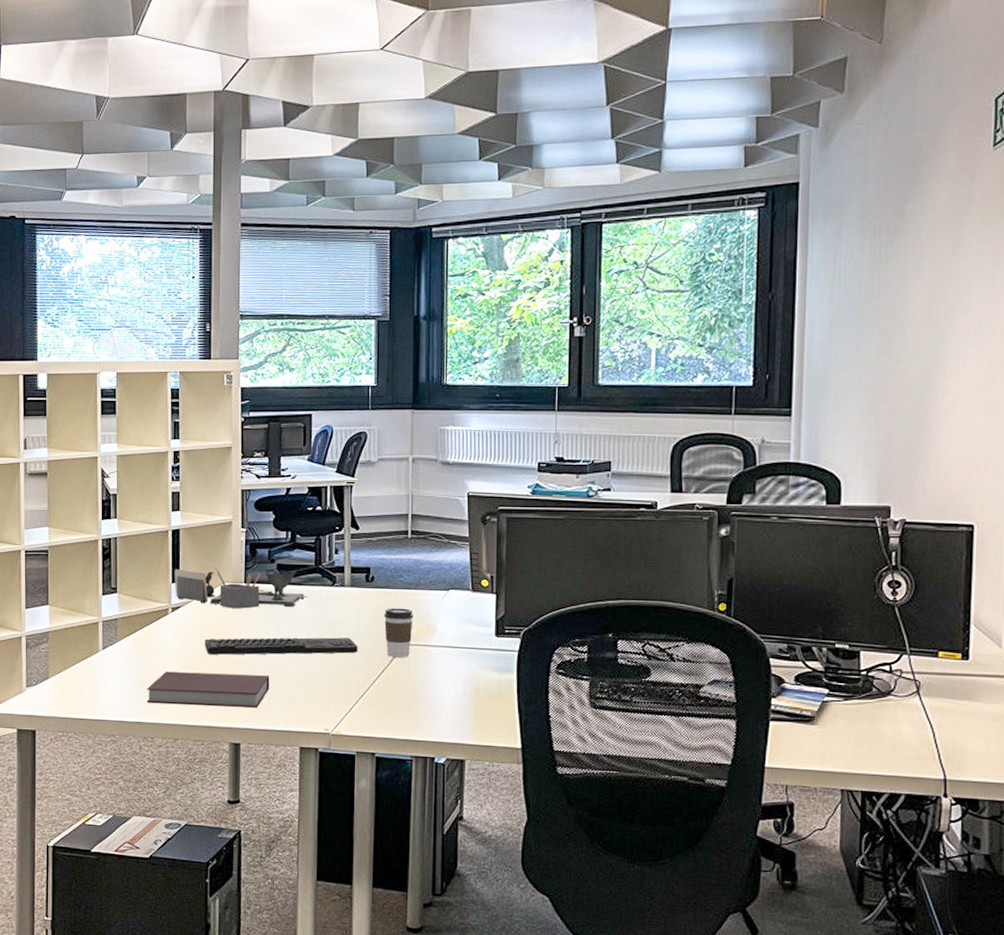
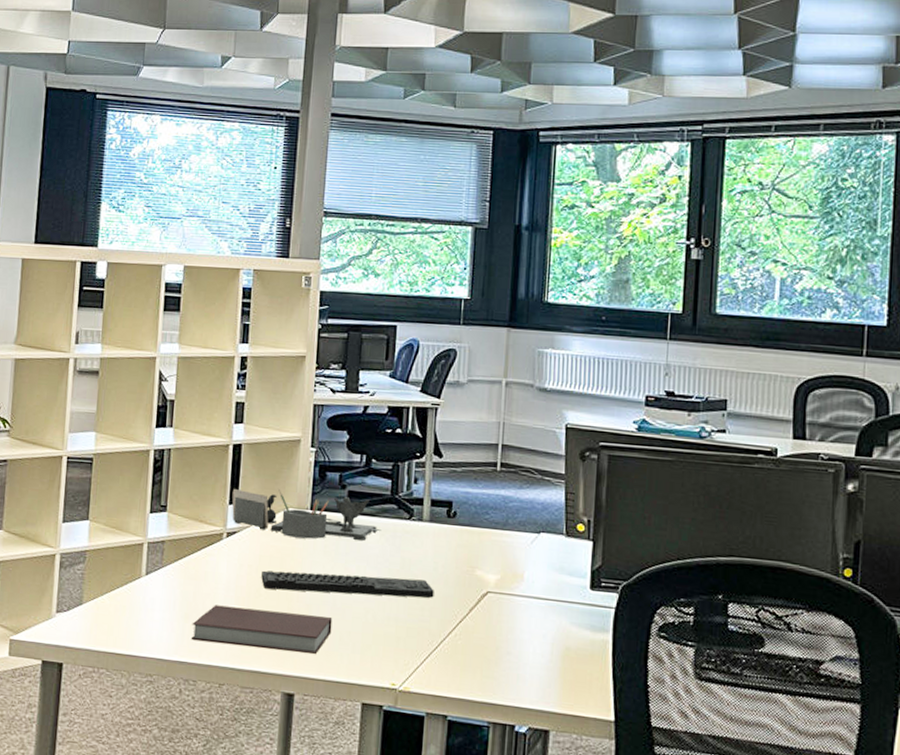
coffee cup: present [383,608,413,658] -> none [465,548,499,607]

